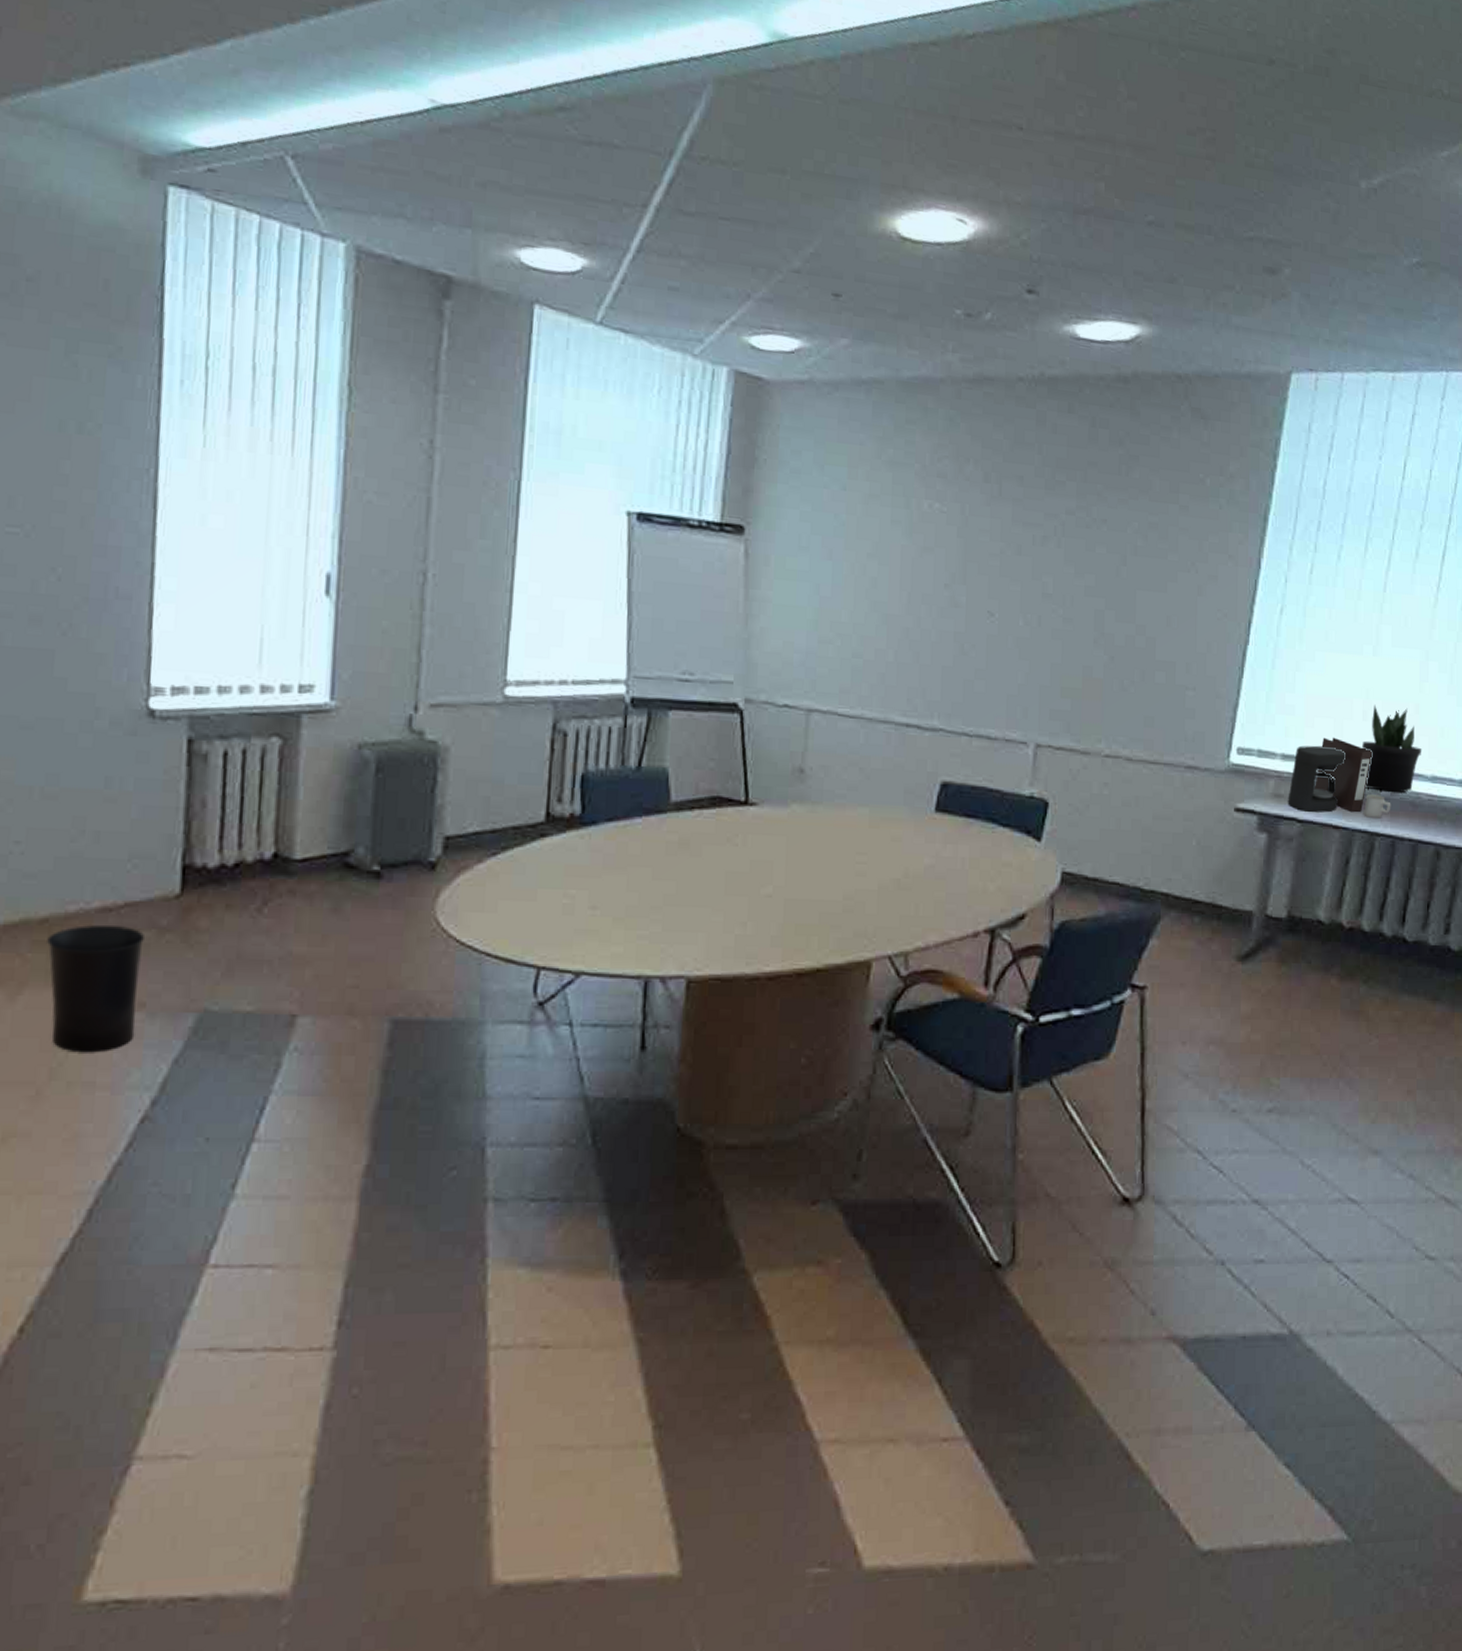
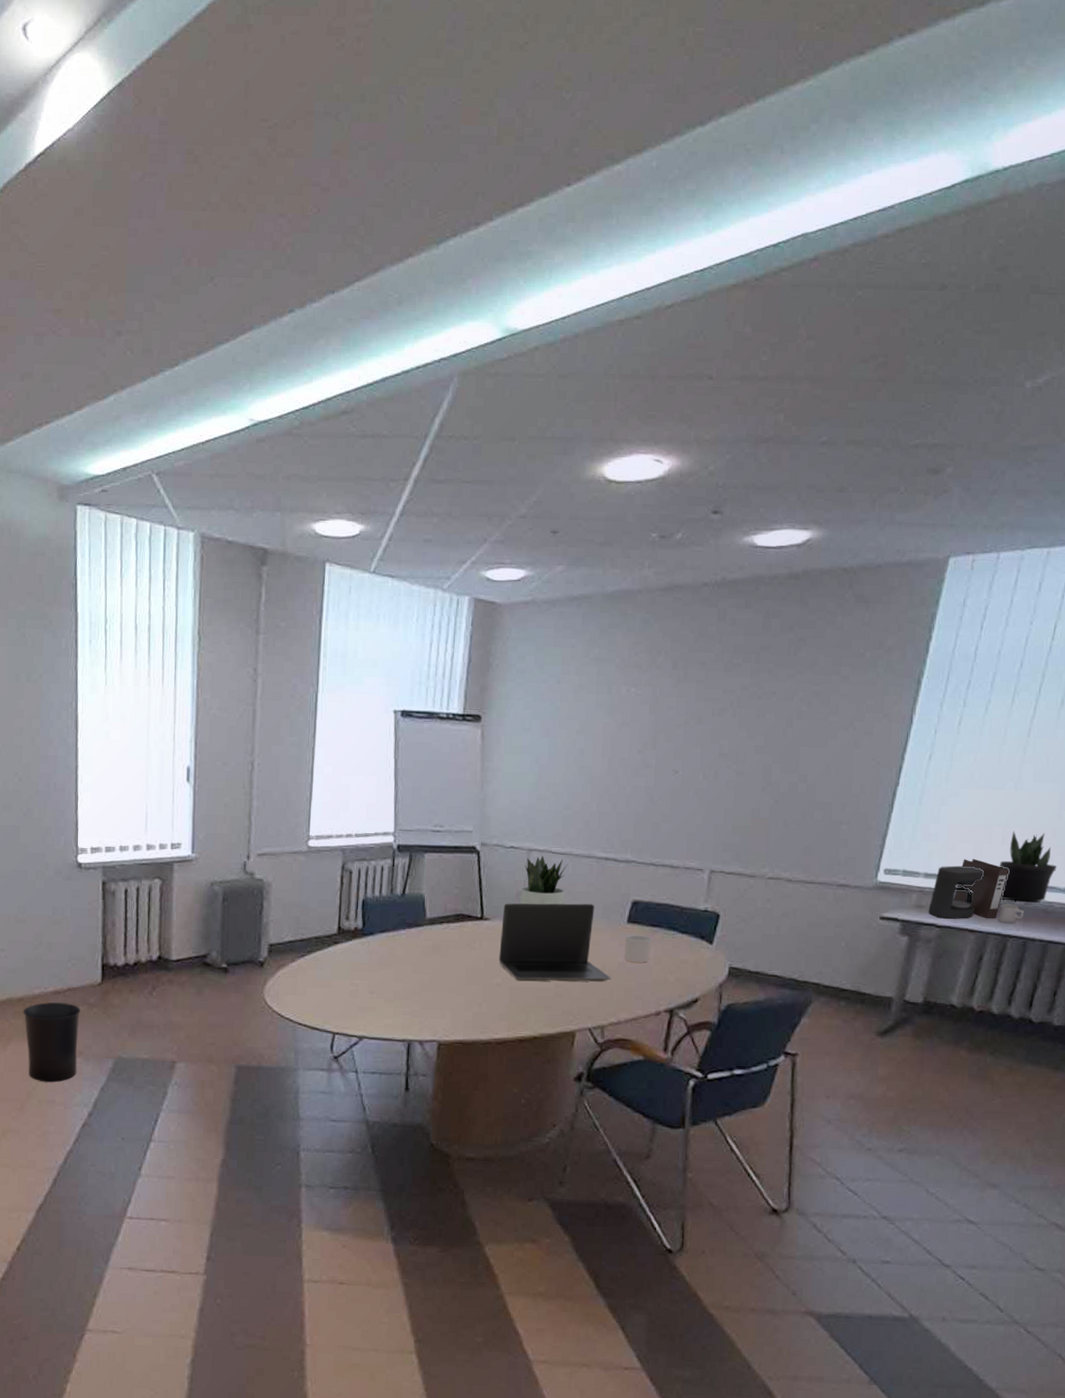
laptop computer: none [769,782,916,892] -> present [499,903,611,982]
planter: none [796,718,859,786] -> present [519,855,568,905]
mug: none [931,827,967,867] -> present [623,934,652,964]

